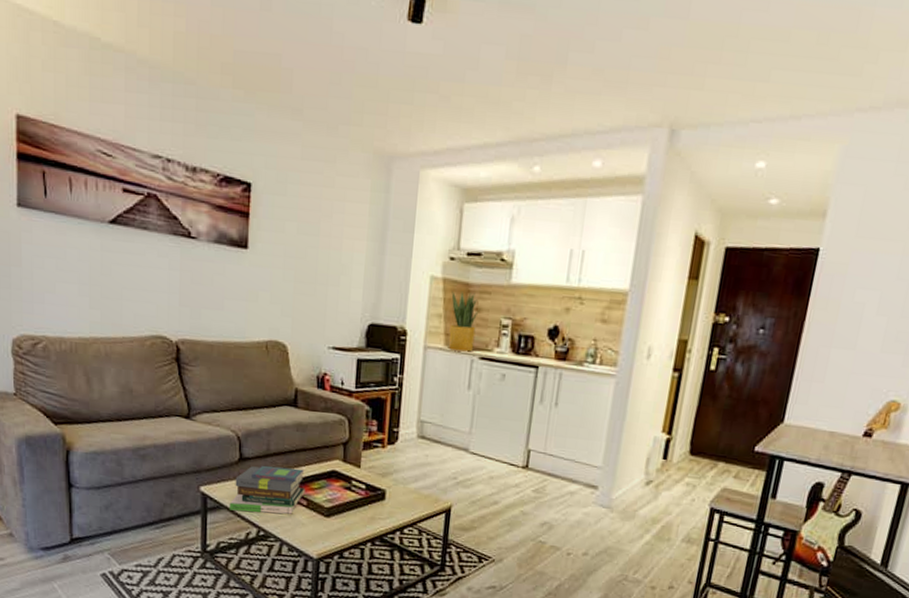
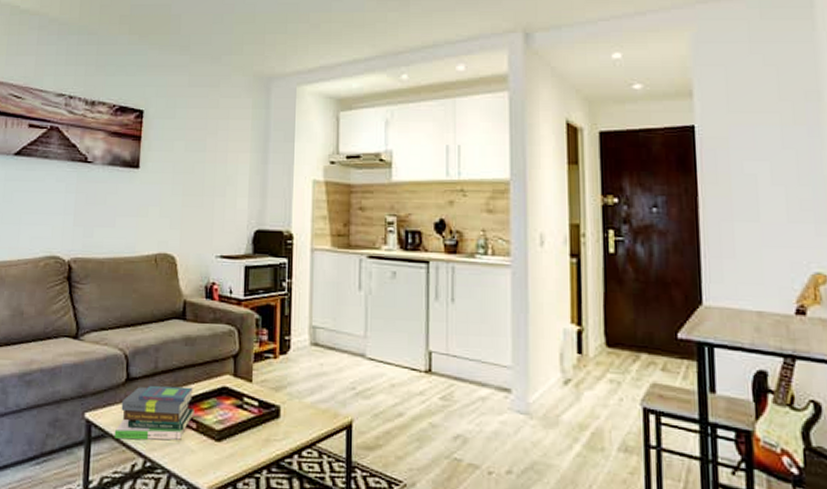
planter: present [448,291,479,352] -> none [334,193,363,252]

